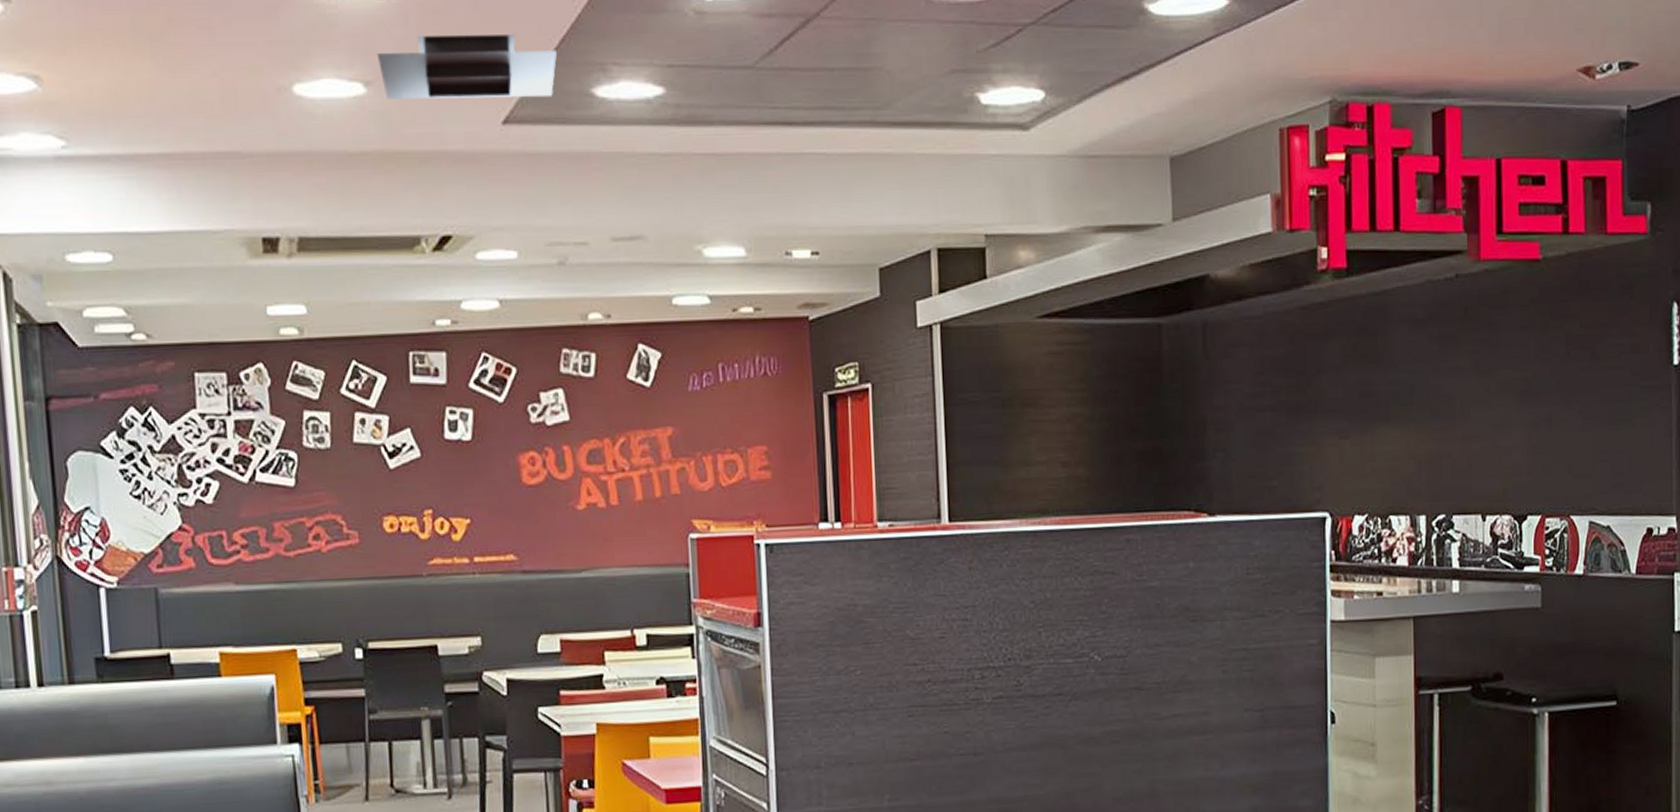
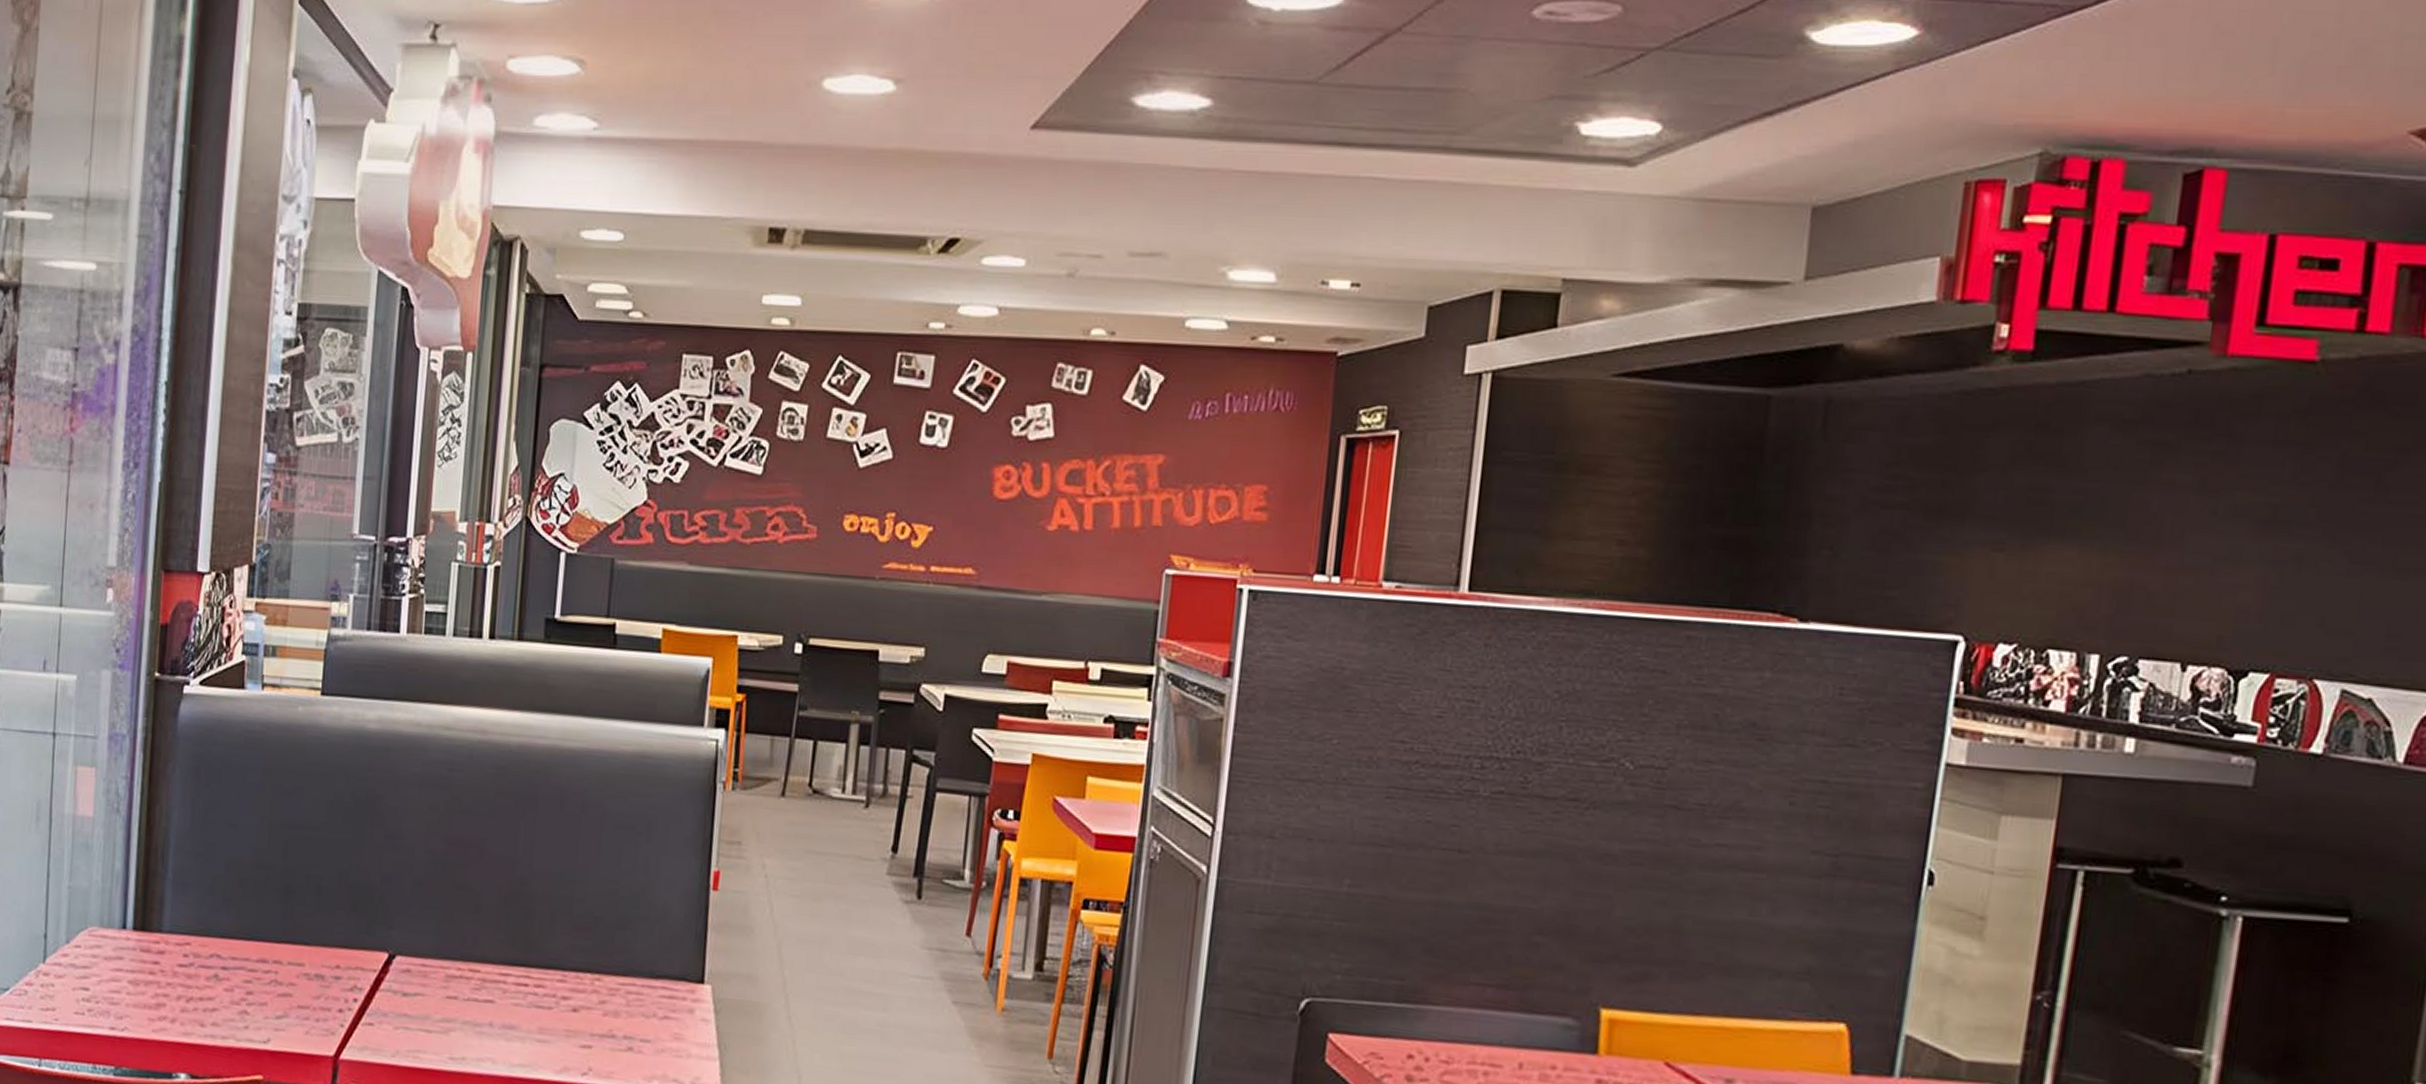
ceiling vent: present [376,34,558,99] -> none [912,35,1101,104]

